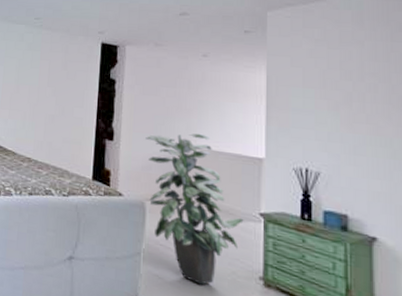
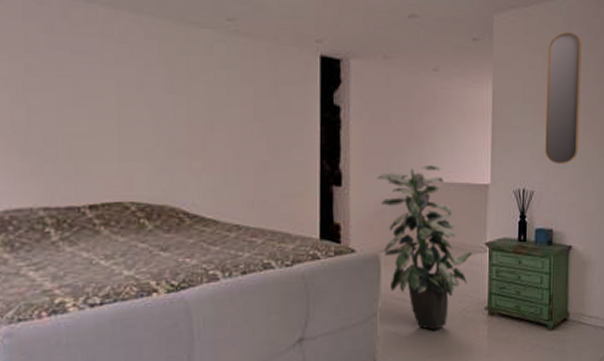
home mirror: none [333,25,381,151] -> present [545,32,582,164]

